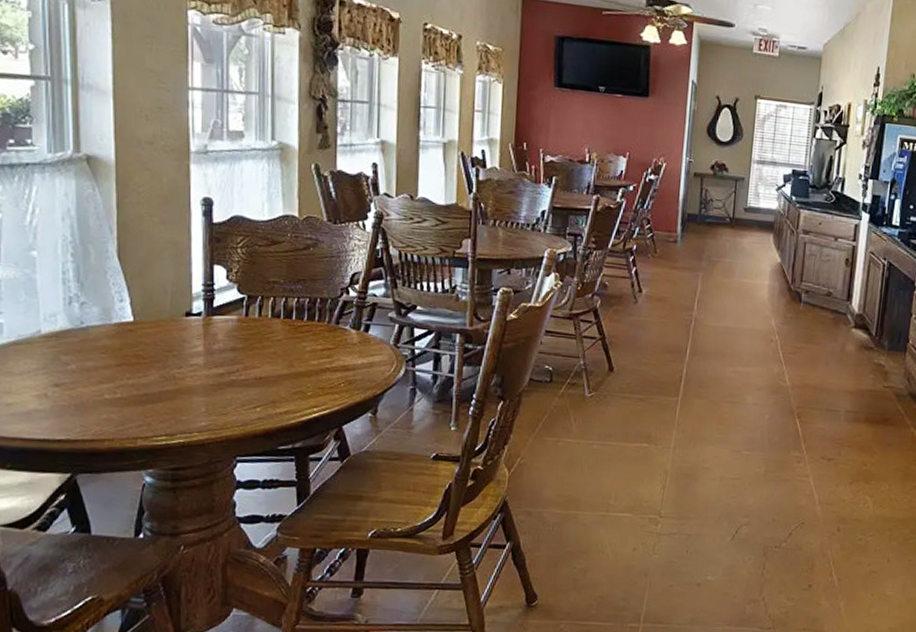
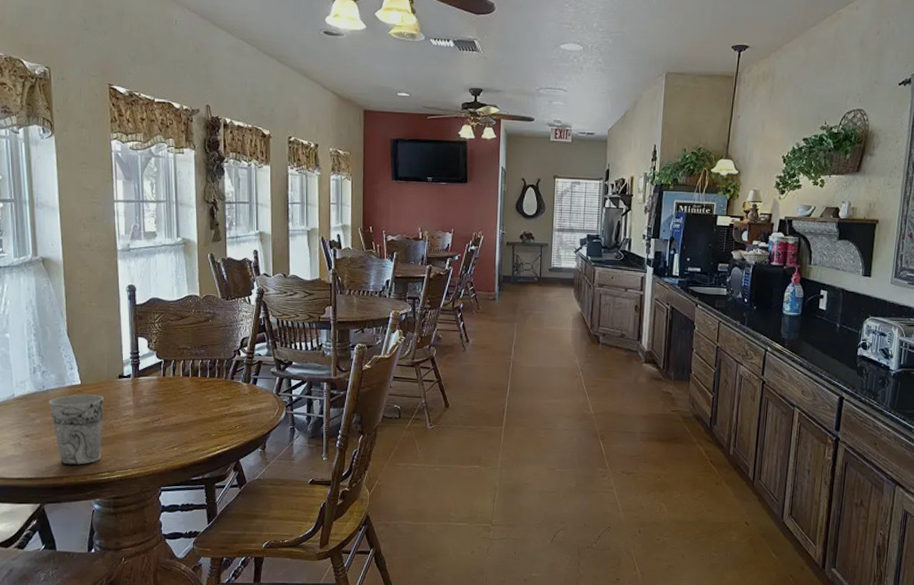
cup: none [88,334,165,426] -> present [48,394,105,466]

